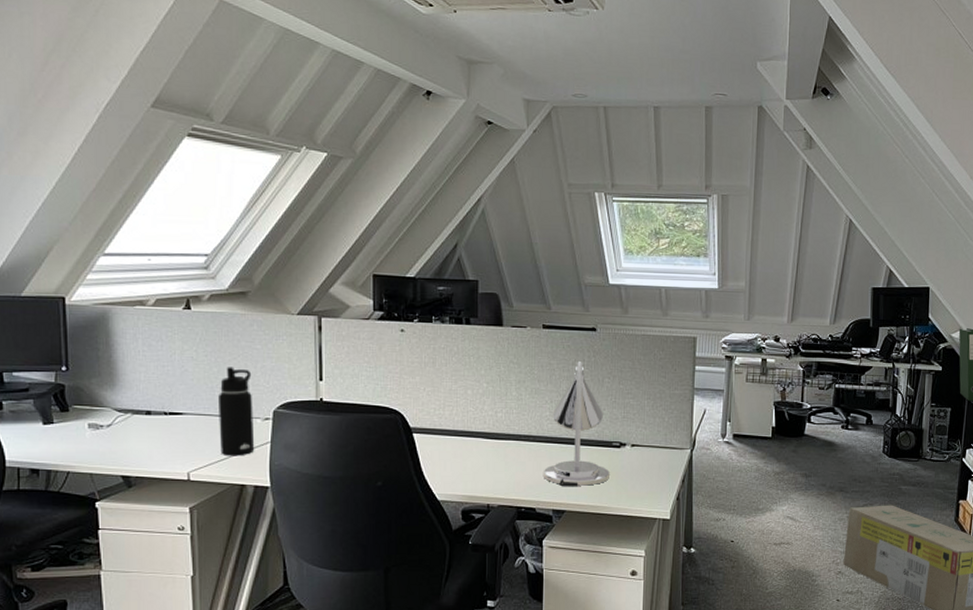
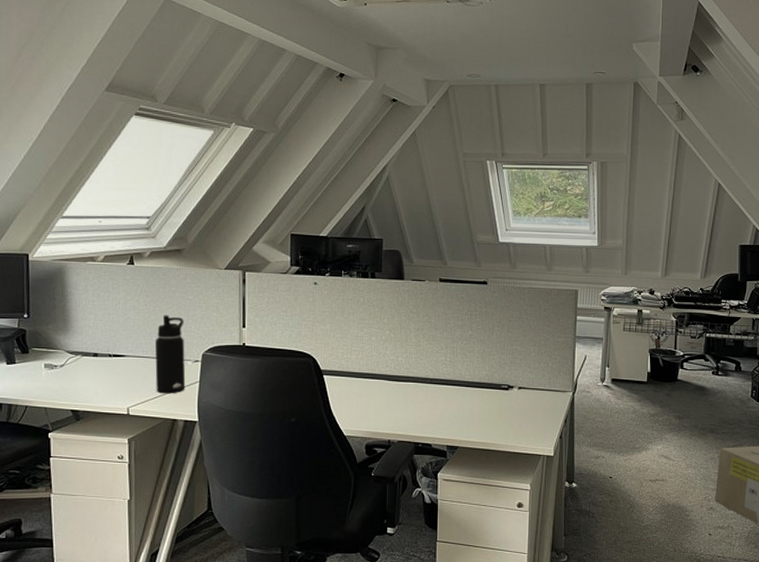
table lamp: present [544,360,609,487] -> none [439,310,498,425]

